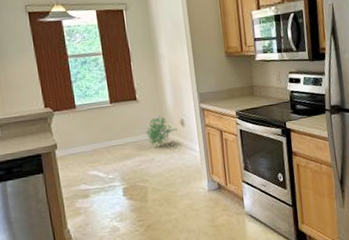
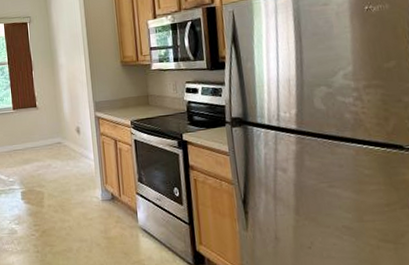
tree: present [145,116,178,146] -> none [44,123,74,153]

